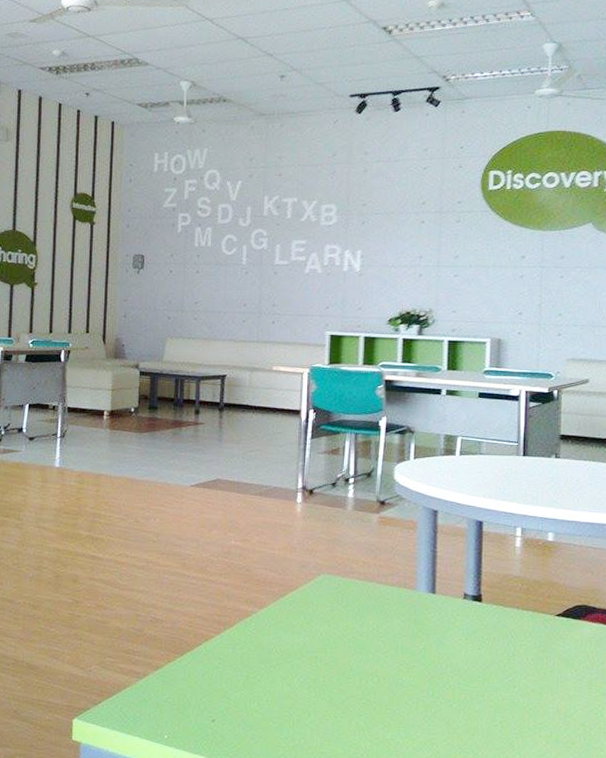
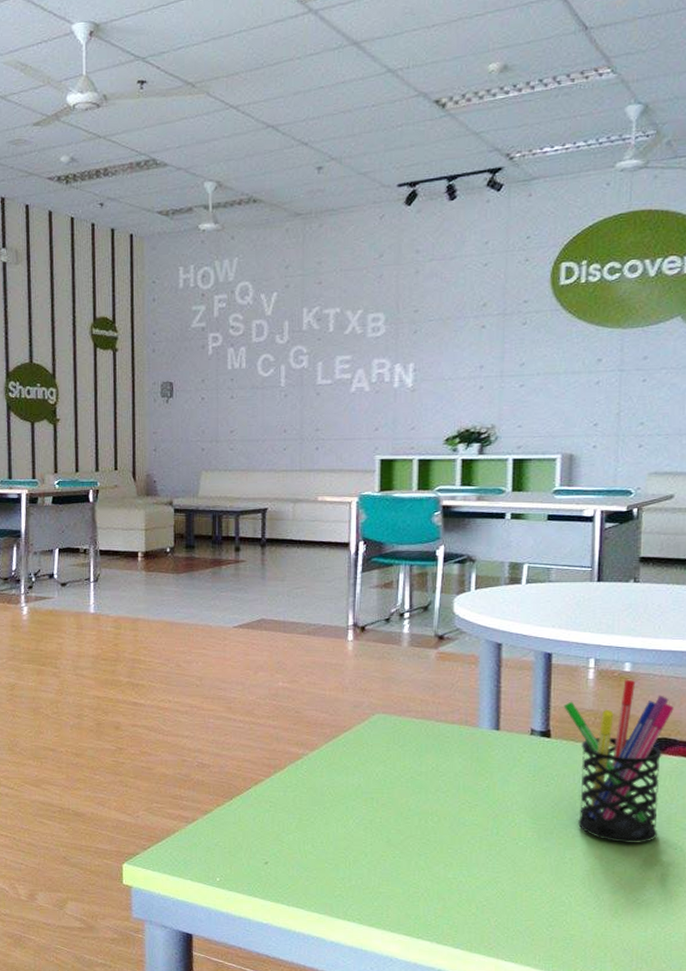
pen holder: none [493,548,592,708] -> present [563,679,674,843]

